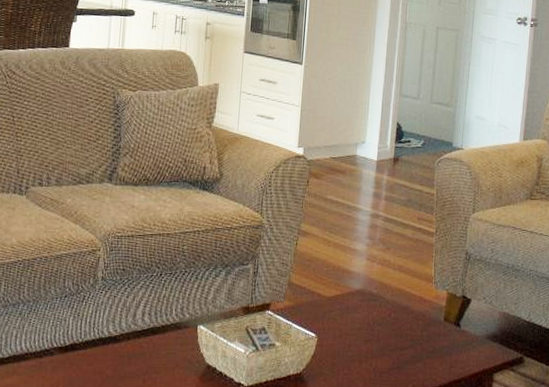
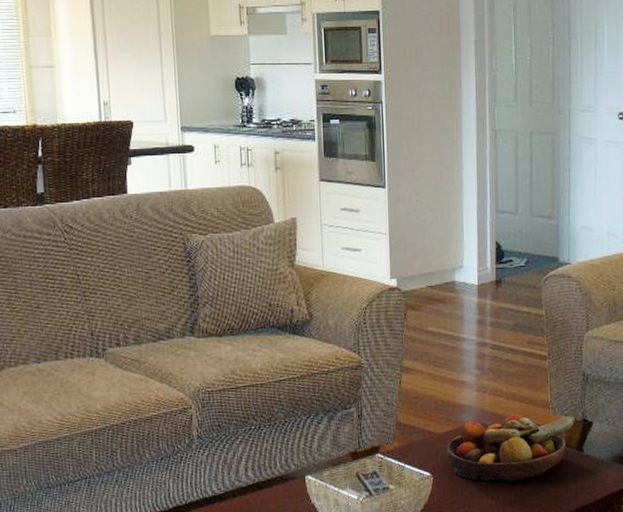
fruit bowl: none [331,284,456,349] -> present [445,413,576,482]

